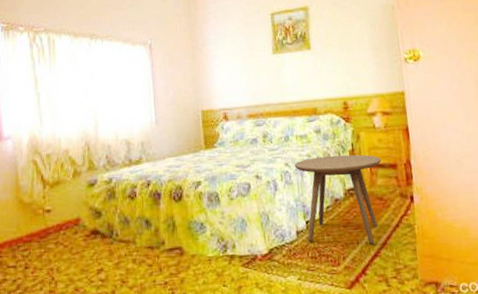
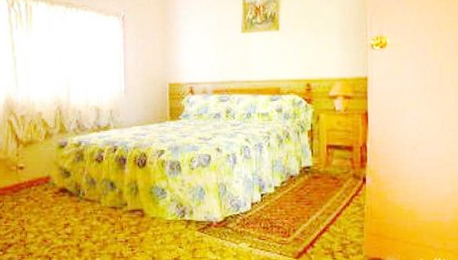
side table: present [294,154,382,245] -> none [254,135,339,220]

